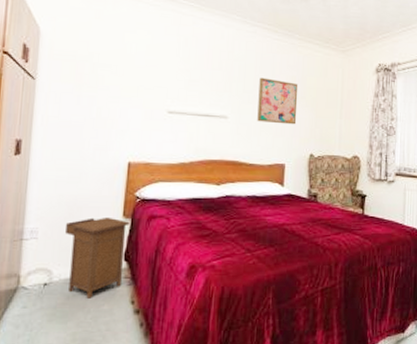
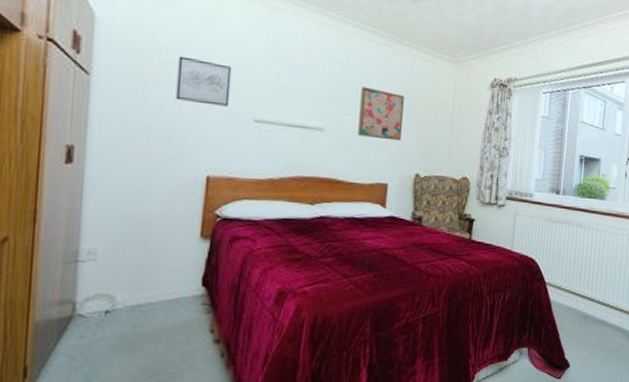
nightstand: present [64,217,130,300] -> none [129,238,209,329]
wall art: none [103,59,149,101] -> present [175,55,232,107]

